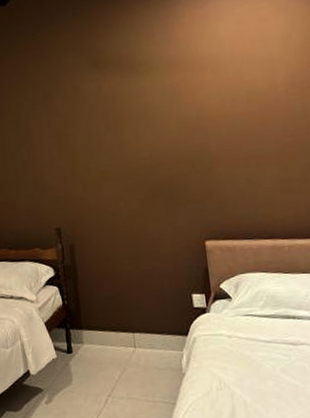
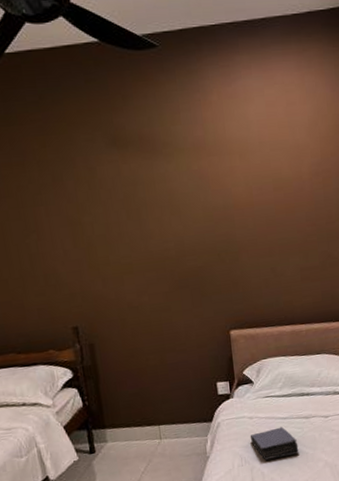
book: none [229,351,287,387] -> present [250,427,299,460]

